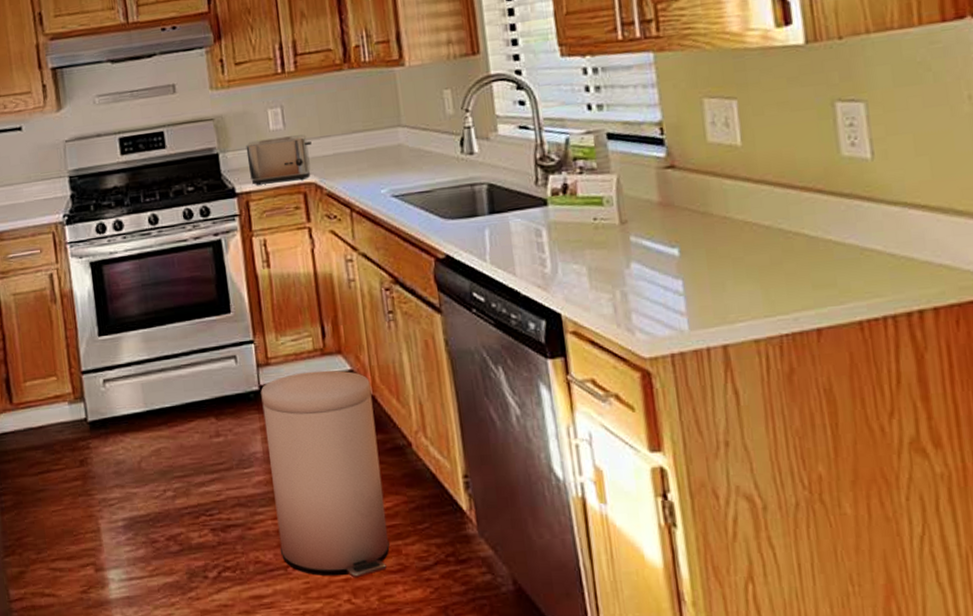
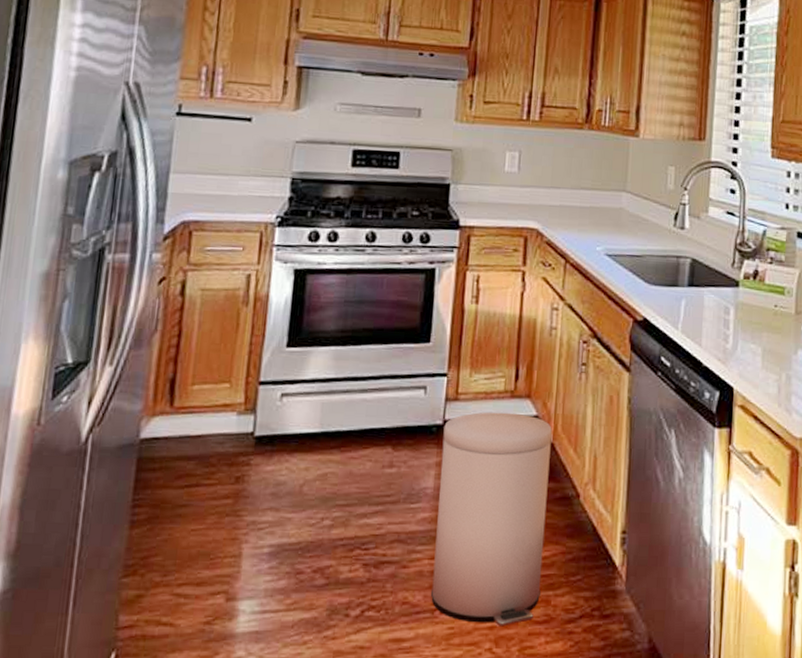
toaster: present [246,134,312,185] -> none [476,178,541,224]

